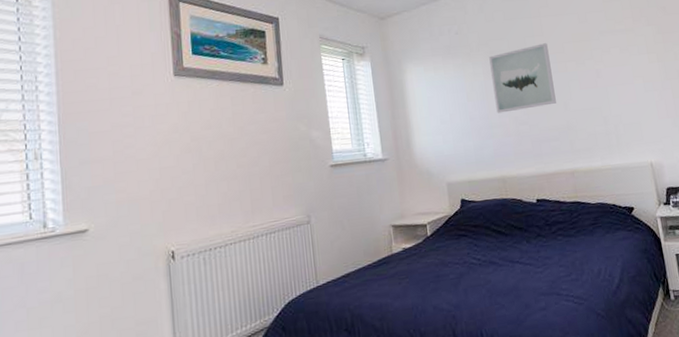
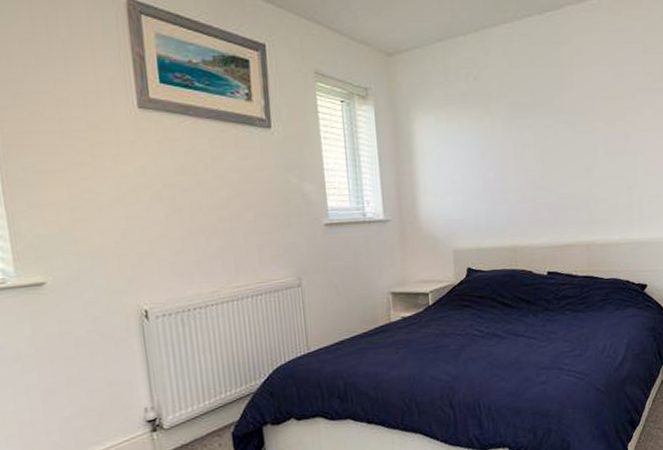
wall art: present [489,43,556,114] -> none [510,98,579,176]

